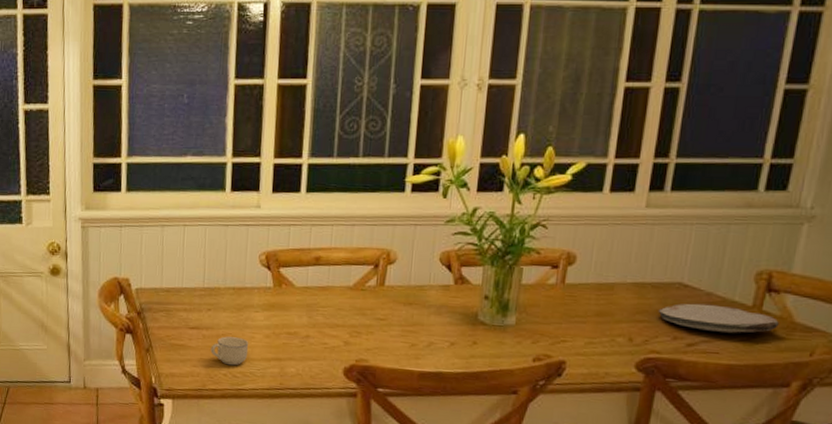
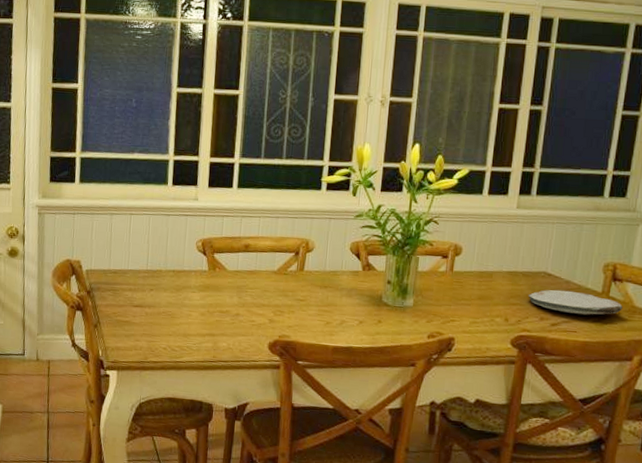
cup: present [210,336,249,366] -> none [152,314,186,341]

